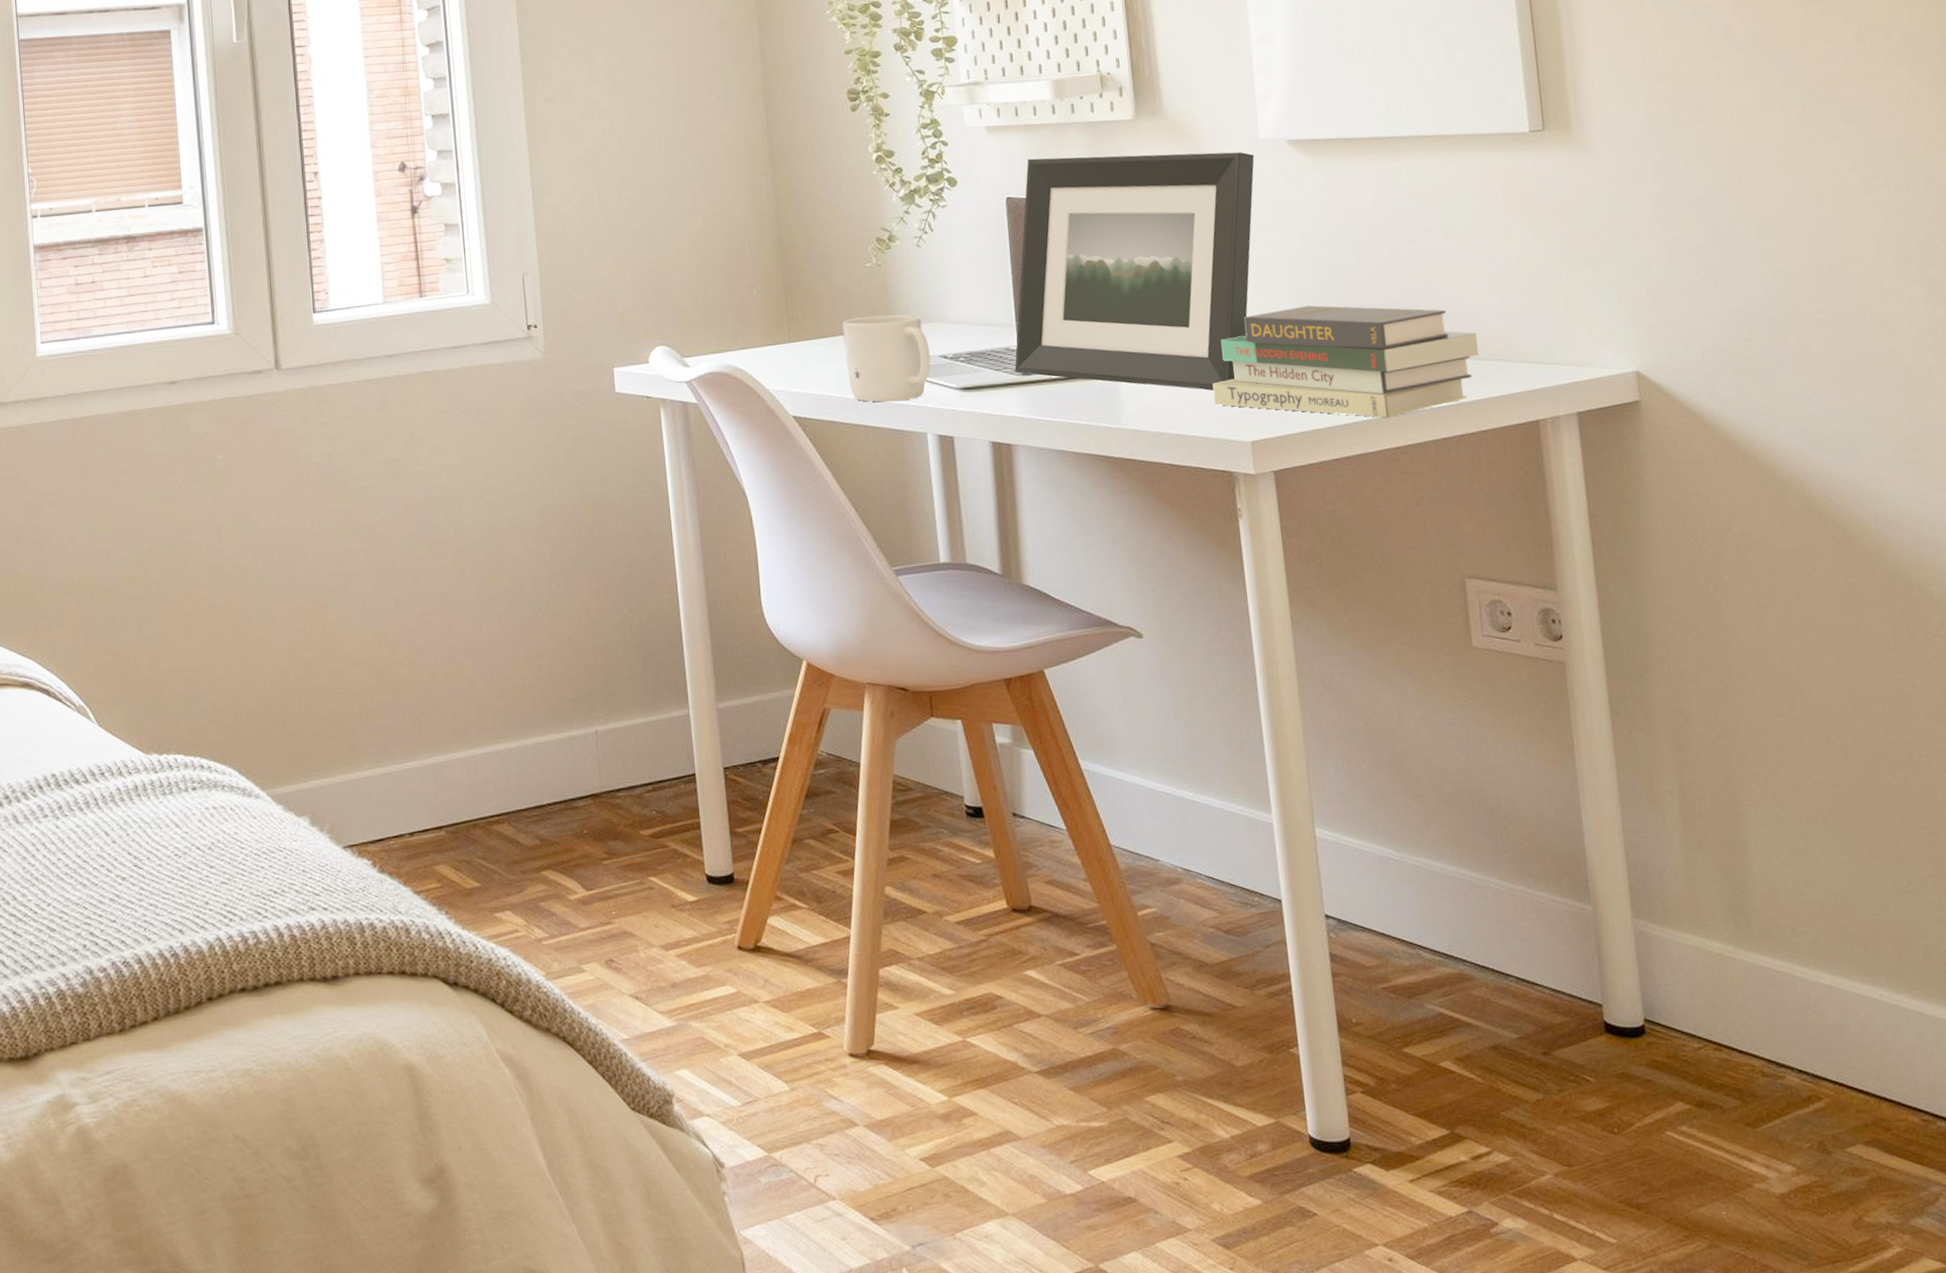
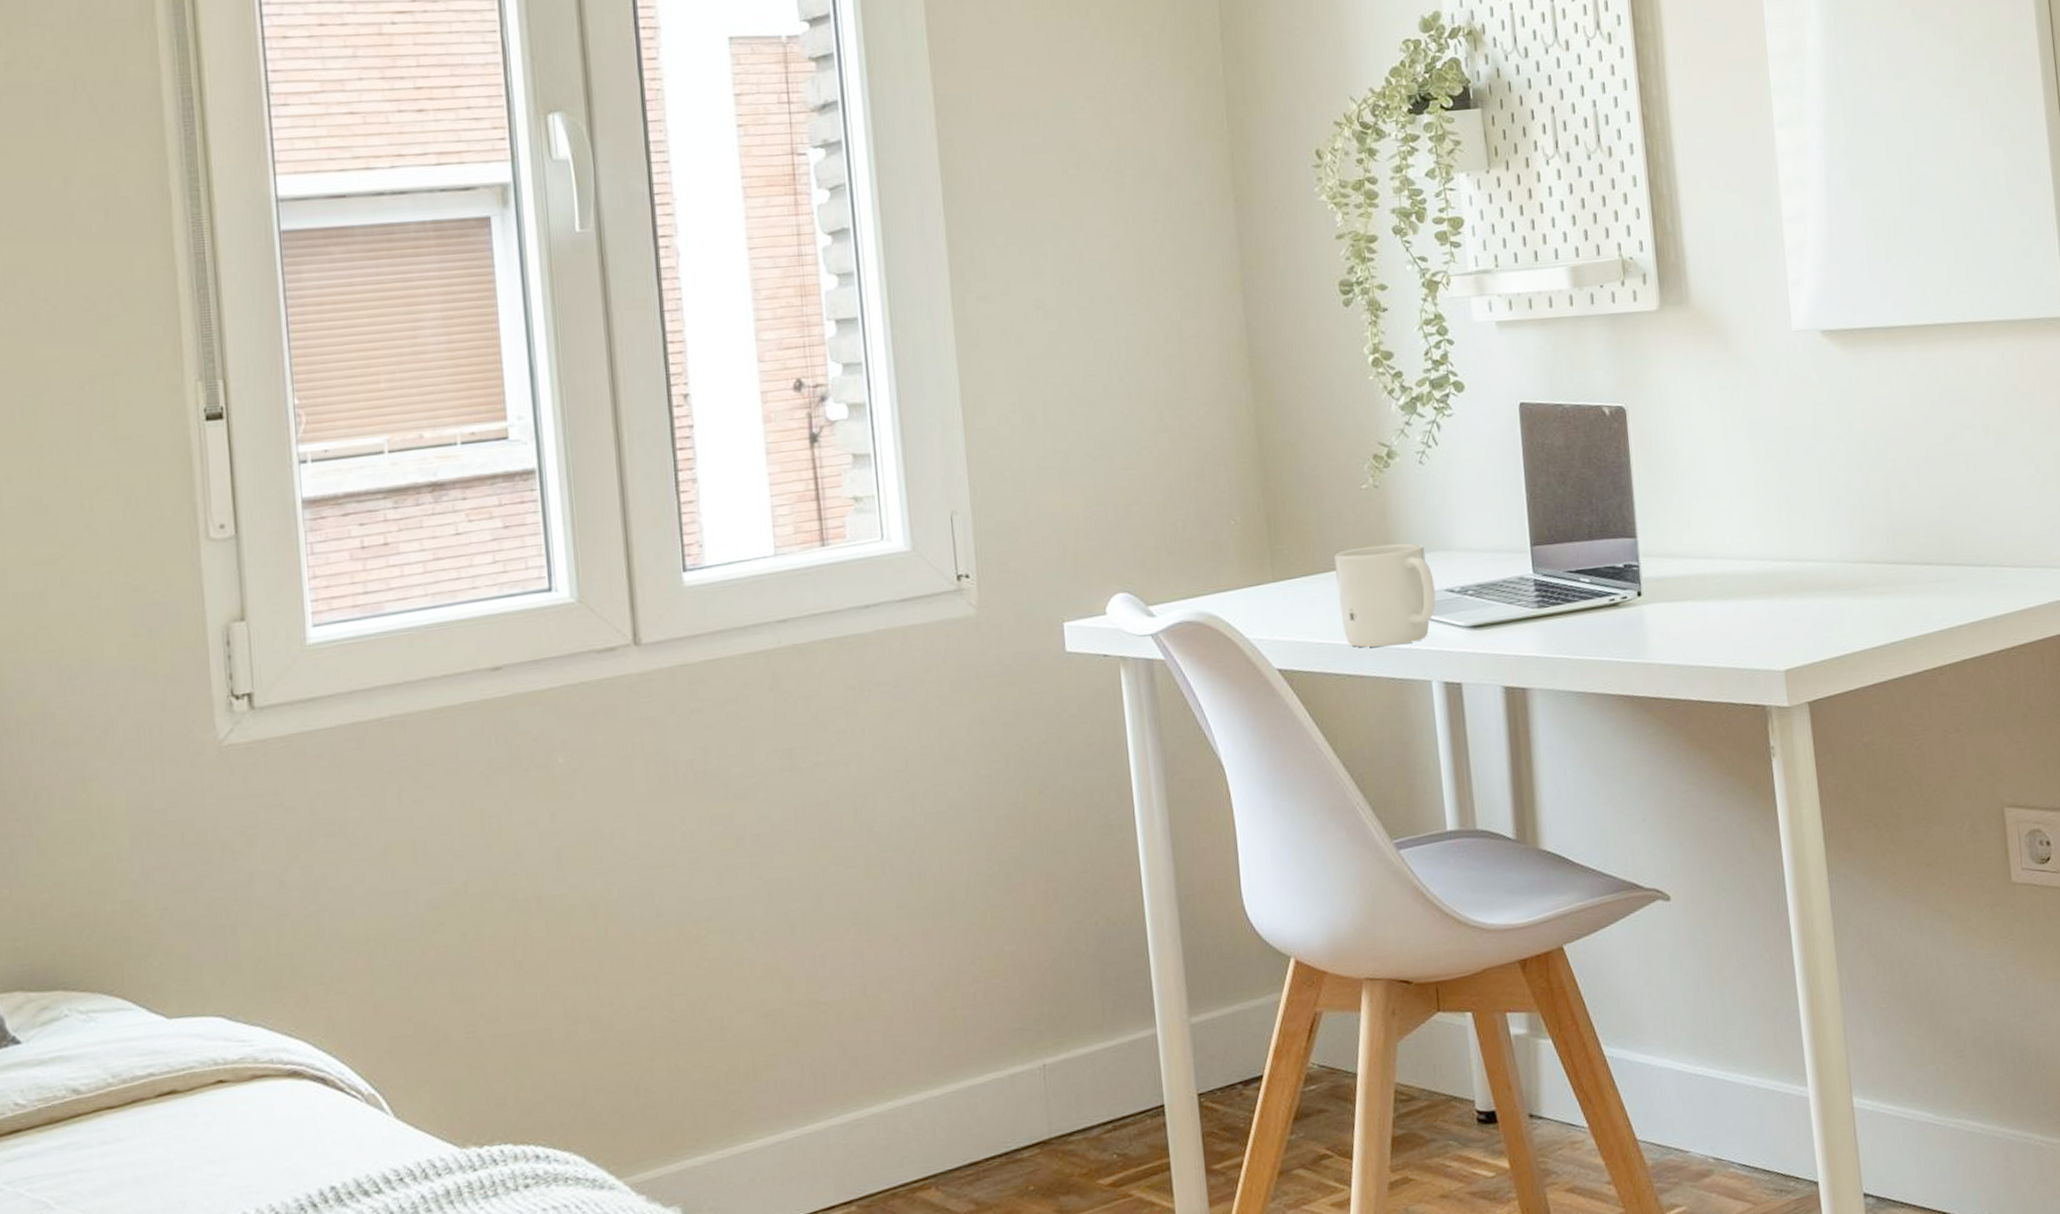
picture frame: present [1014,152,1255,391] -> none [1529,344,1787,616]
books: present [1212,305,1479,418] -> none [1743,513,2017,636]

